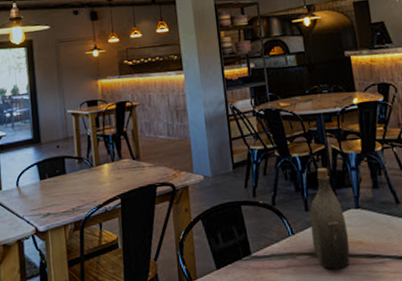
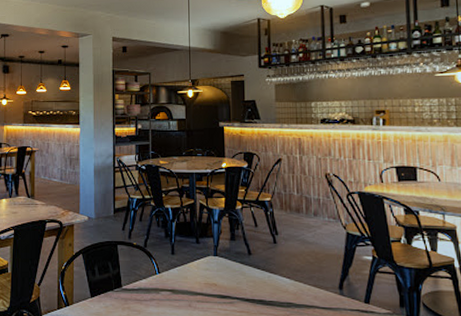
water jug: present [309,168,350,269] -> none [174,219,206,305]

